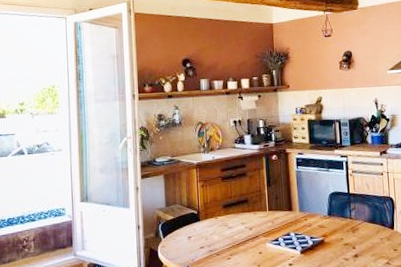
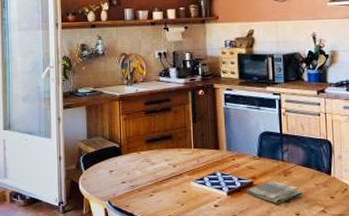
dish towel: none [318,238,369,260] -> present [246,181,303,204]

